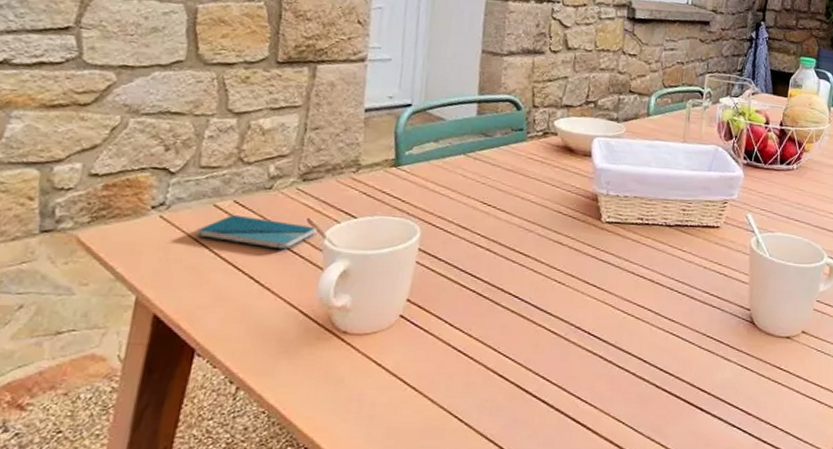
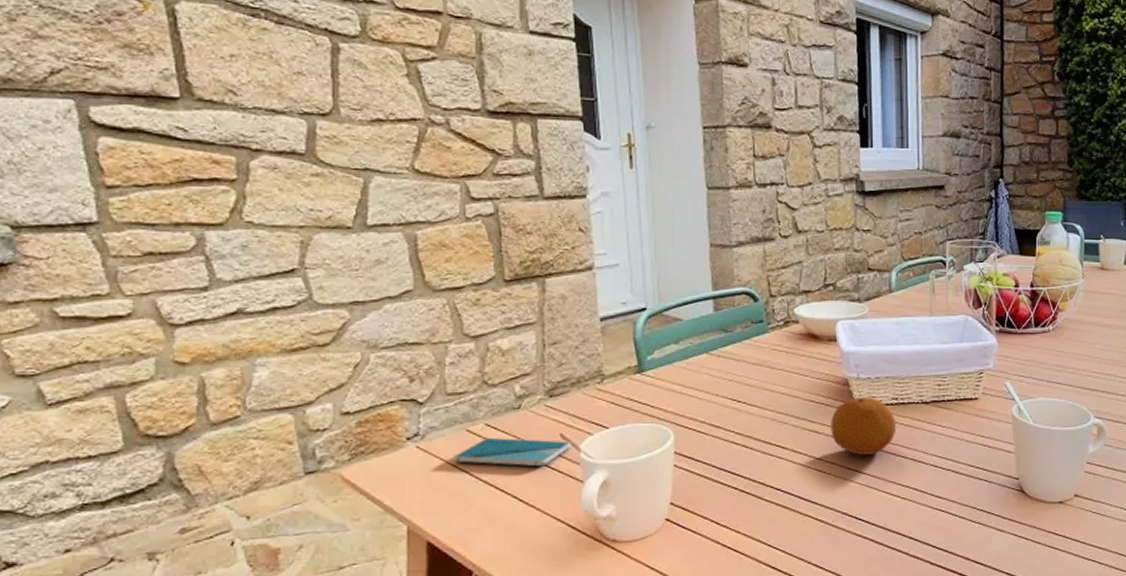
fruit: none [574,213,639,272] -> present [831,397,897,455]

